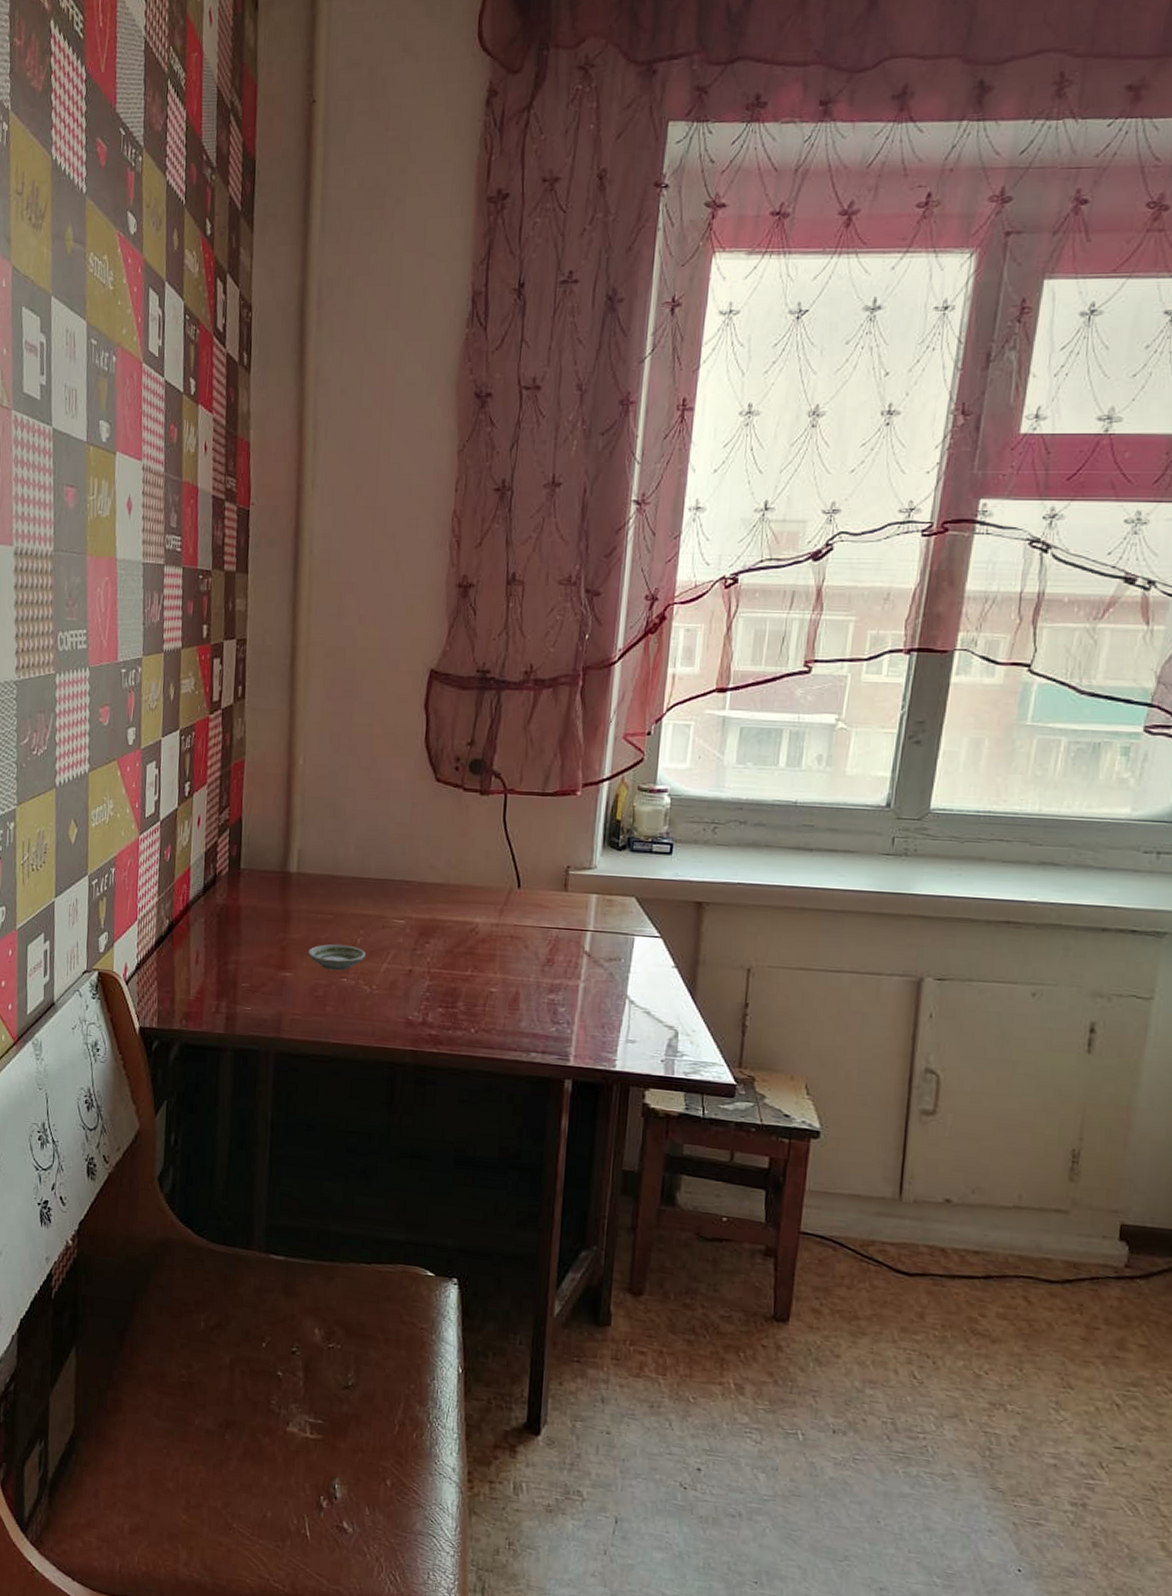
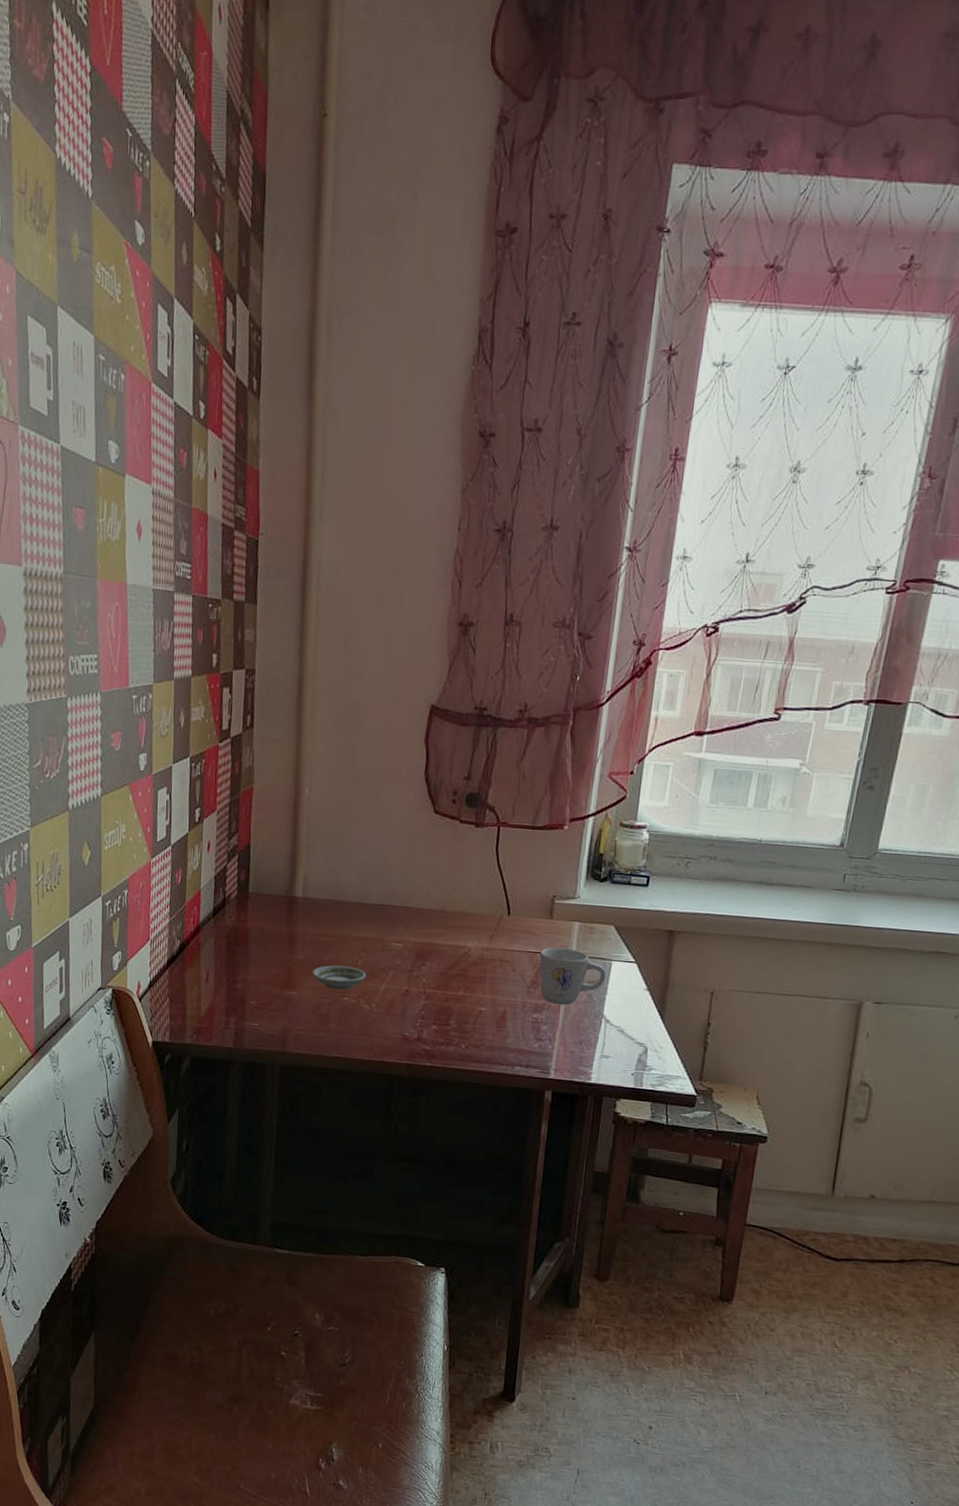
mug: none [554,922,629,985] -> present [539,947,607,1006]

